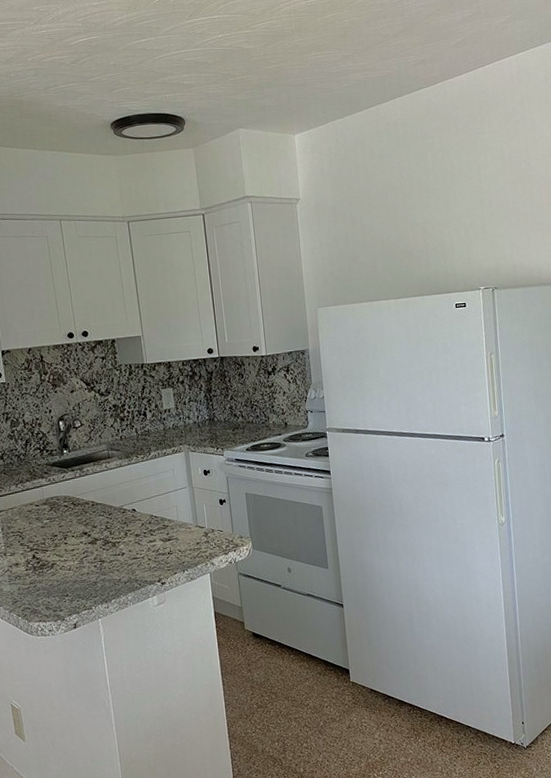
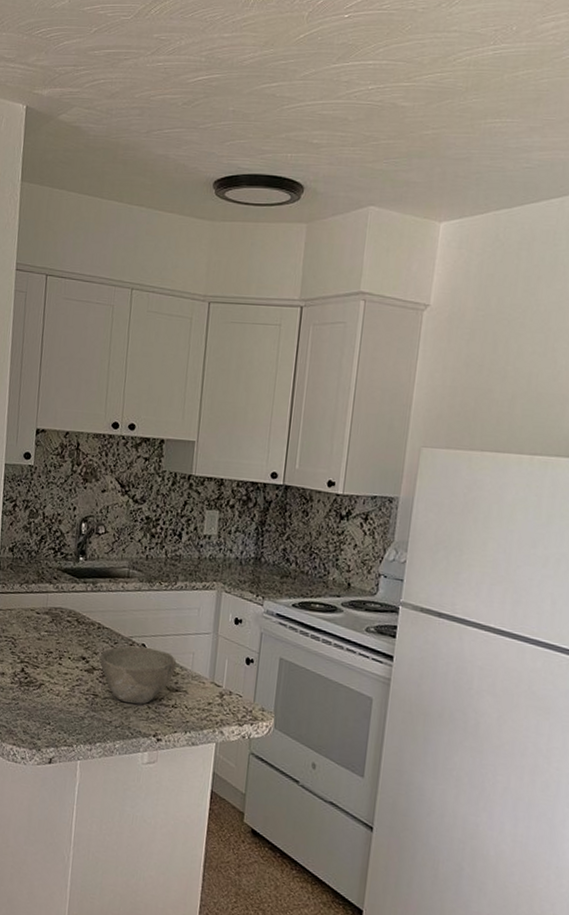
bowl: none [99,511,164,561] -> present [100,646,176,705]

